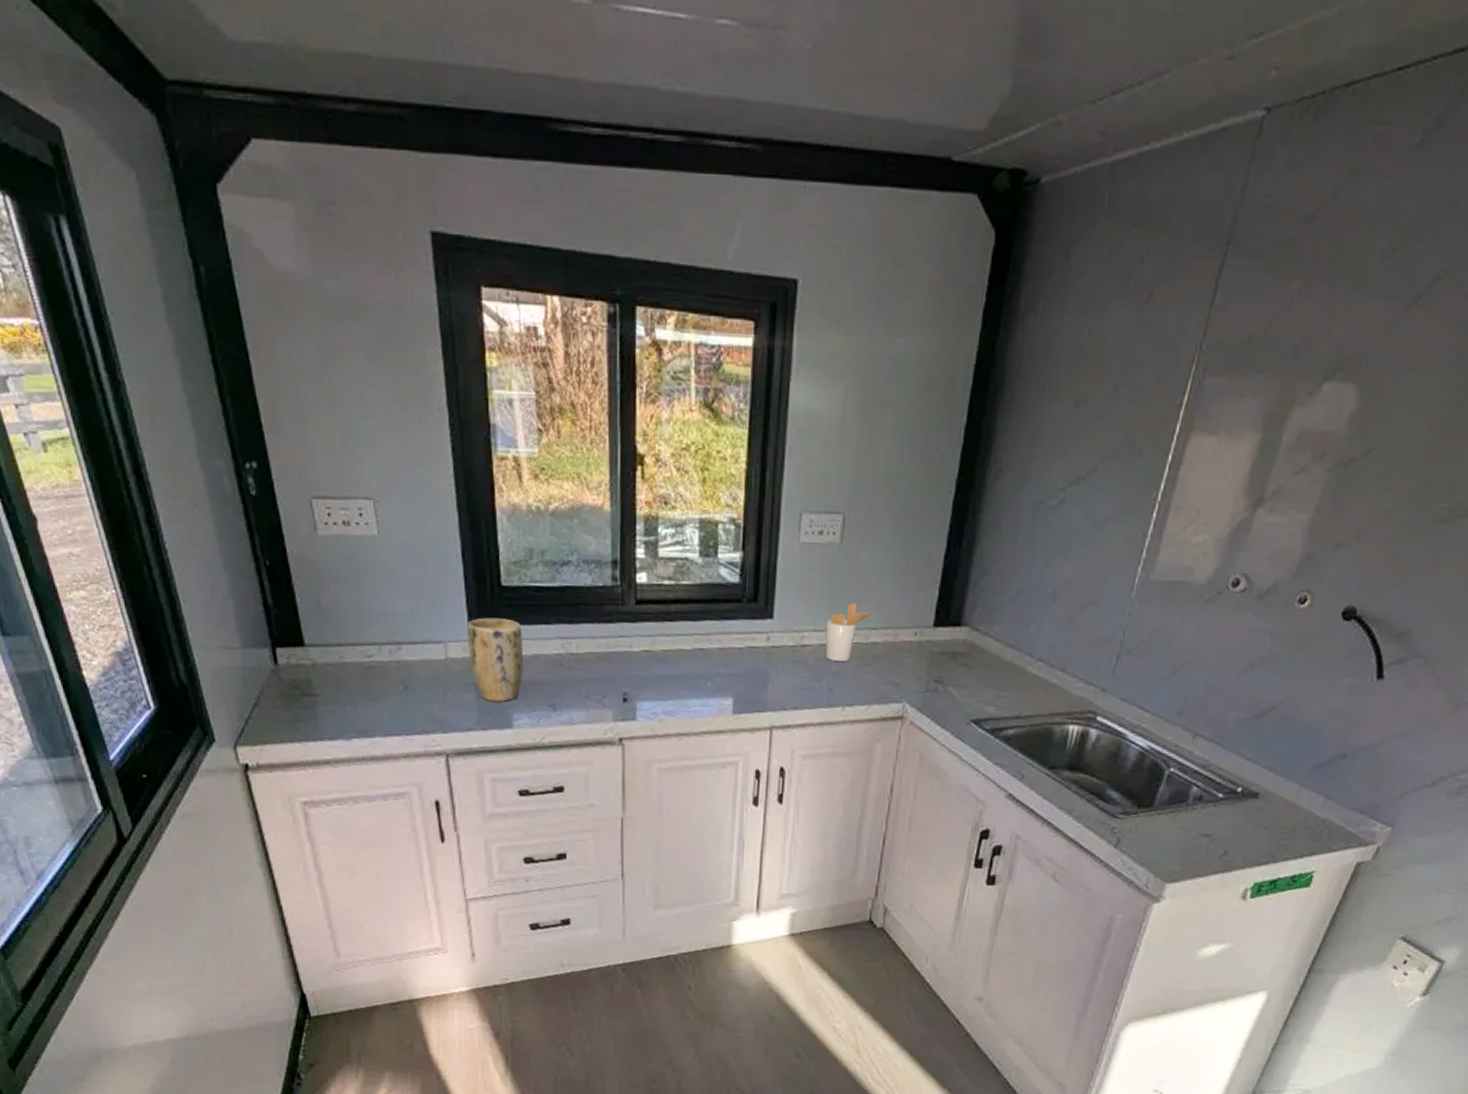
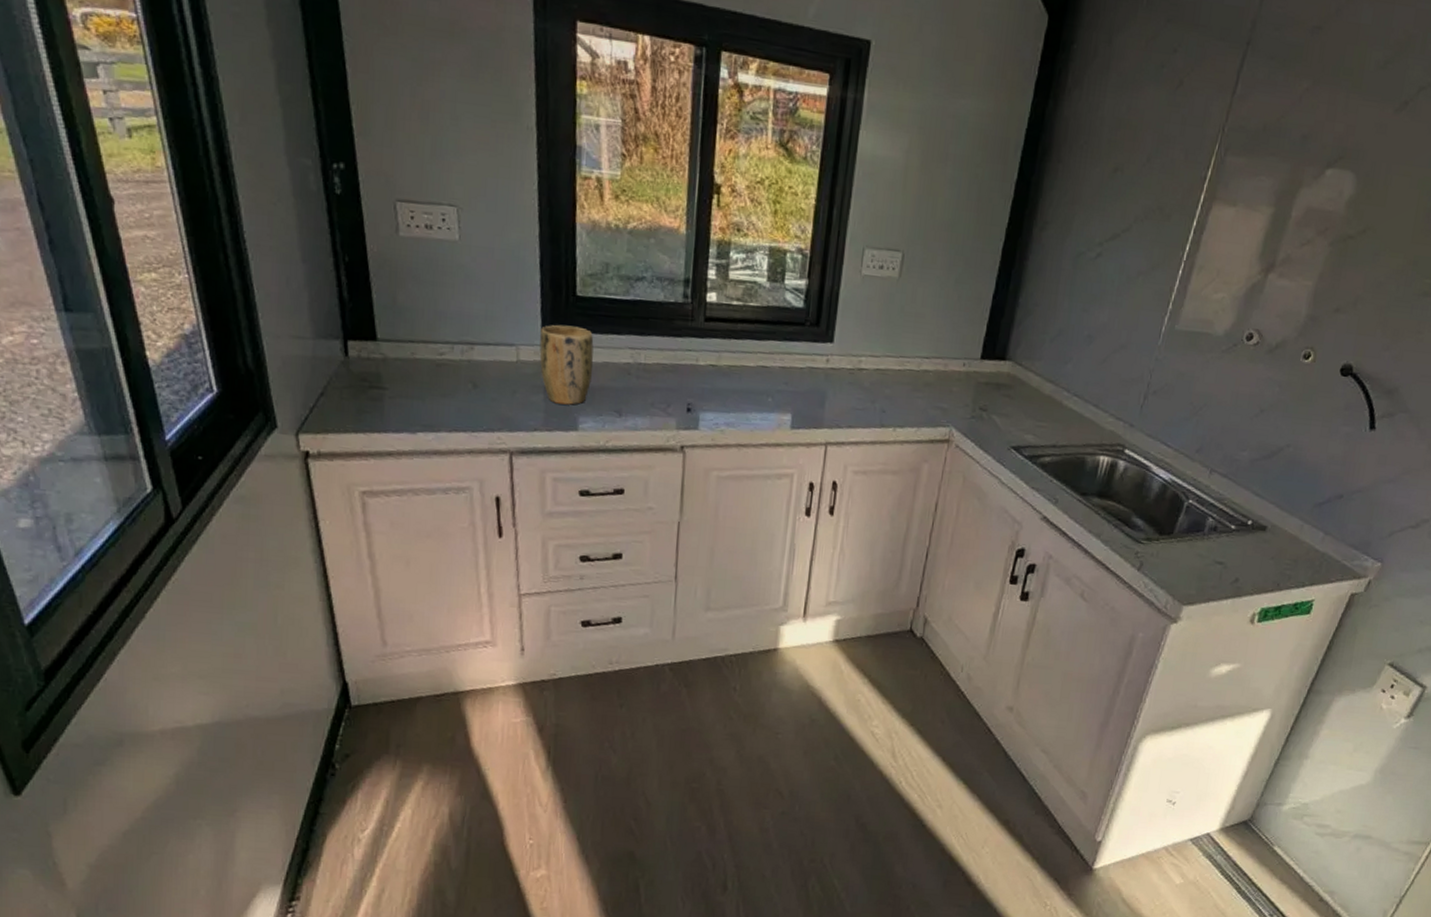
utensil holder: present [824,603,872,662] -> none [879,333,925,387]

